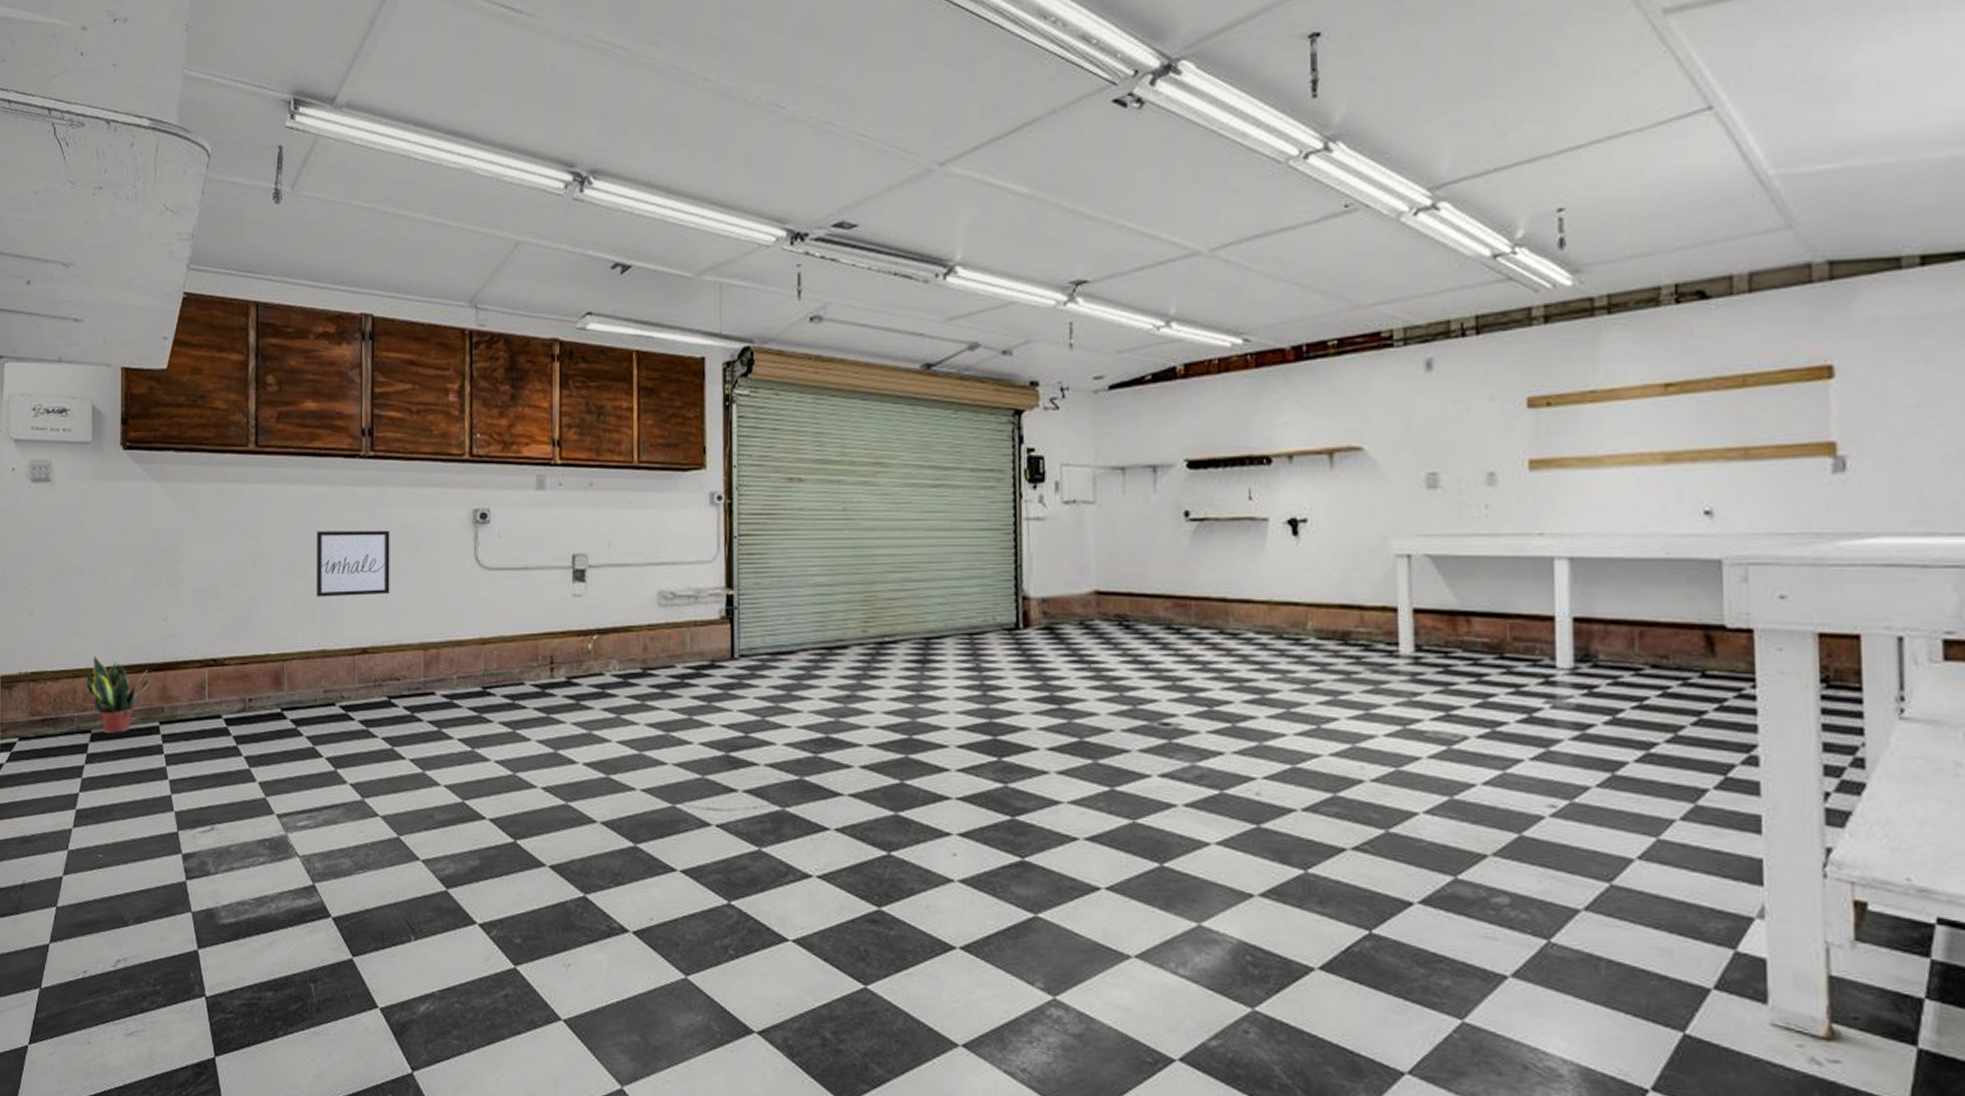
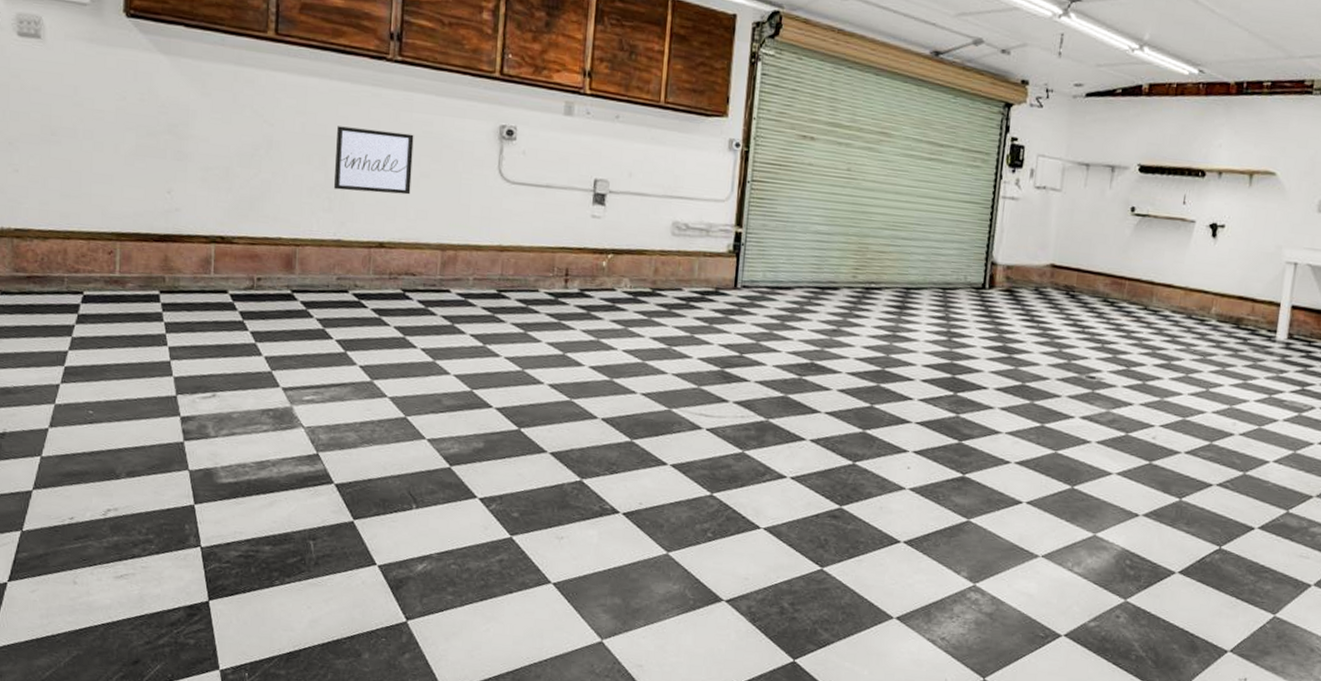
potted plant: present [86,655,150,733] -> none [78,219,150,298]

